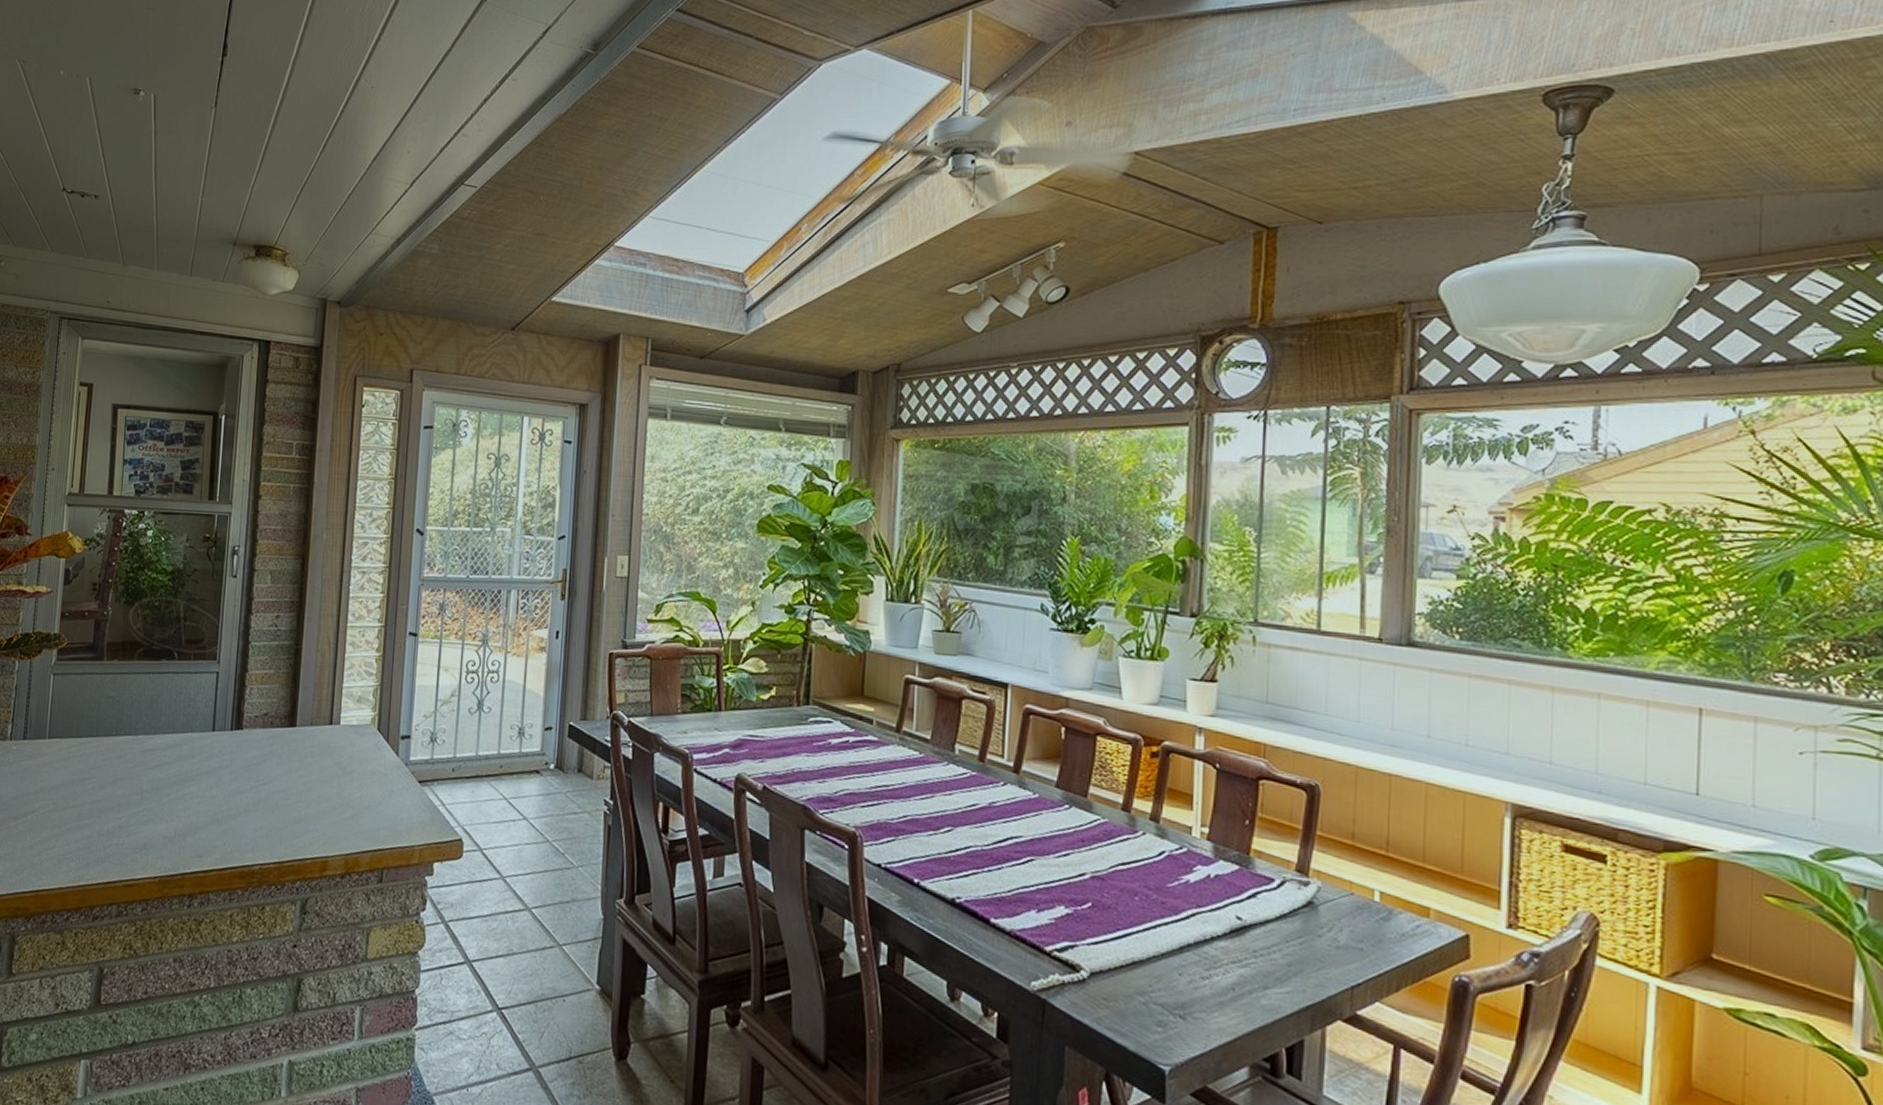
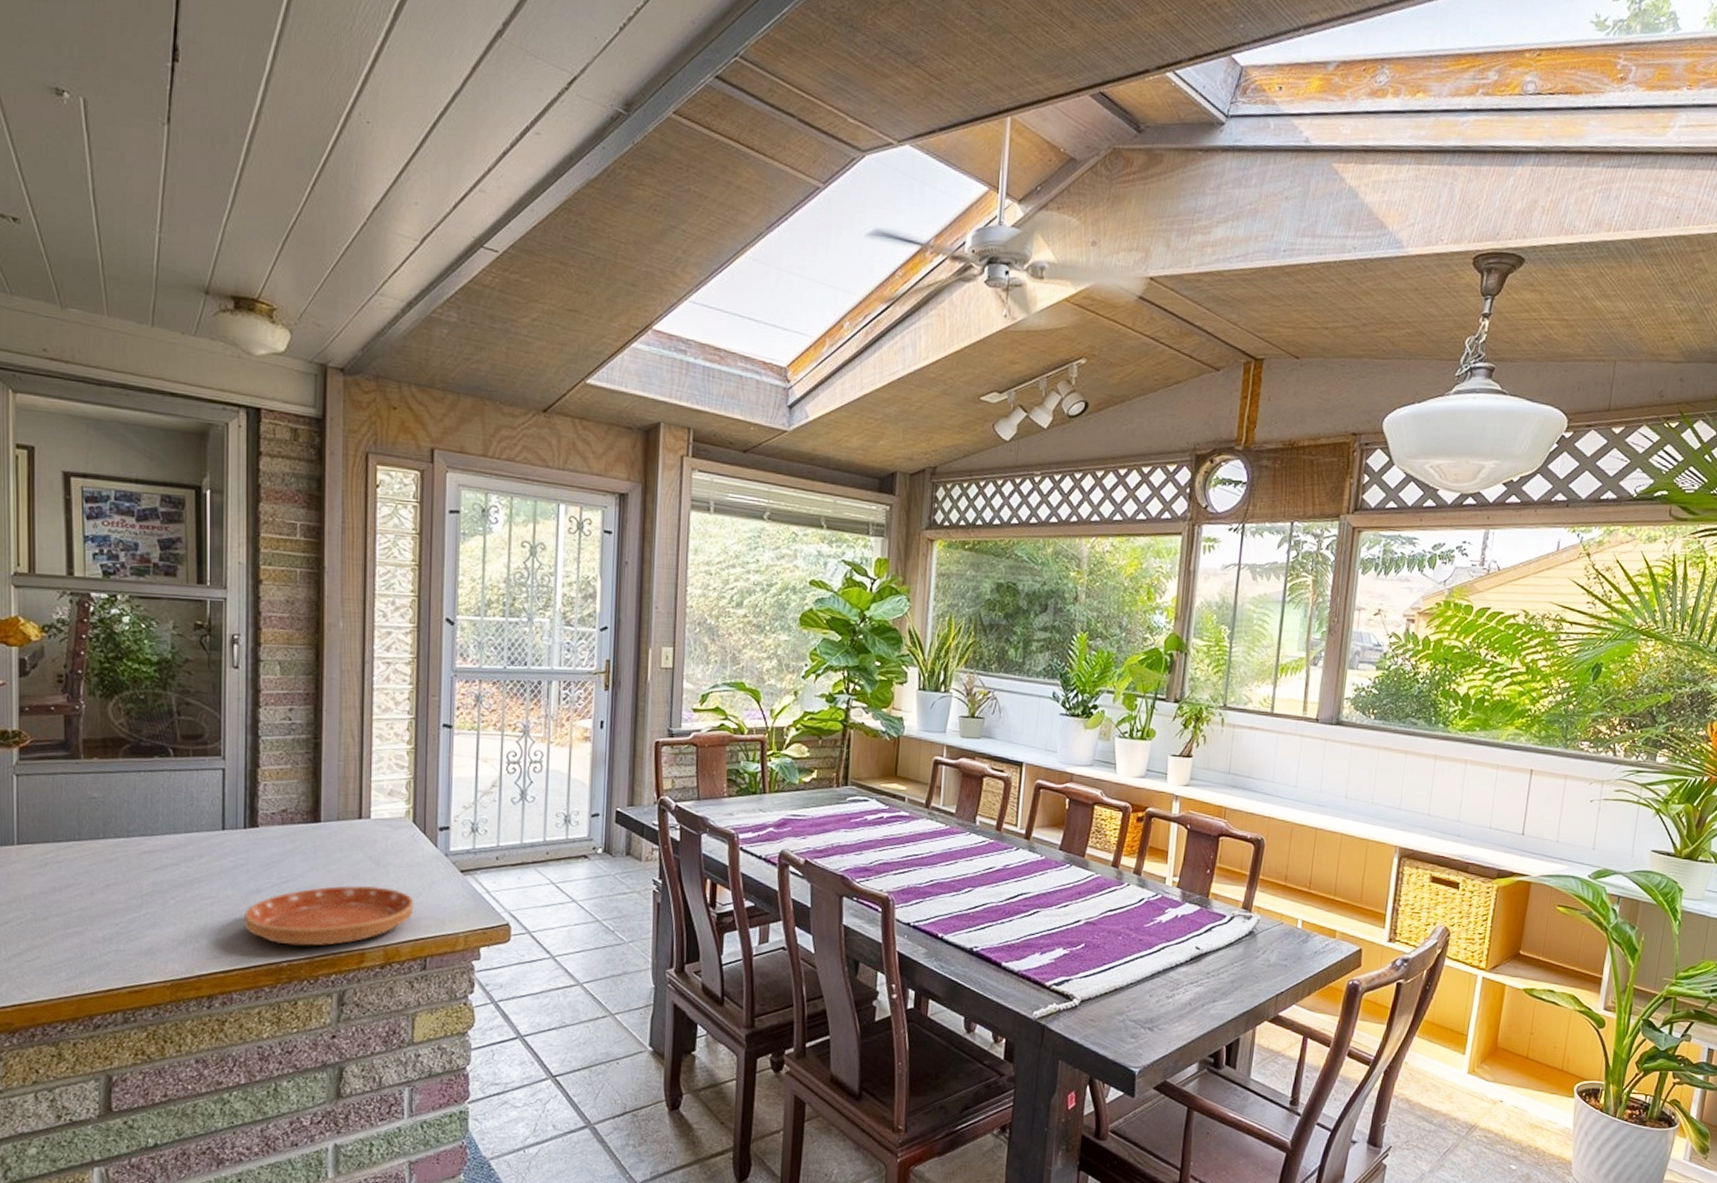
saucer: none [224,791,375,851] -> present [243,885,414,946]

